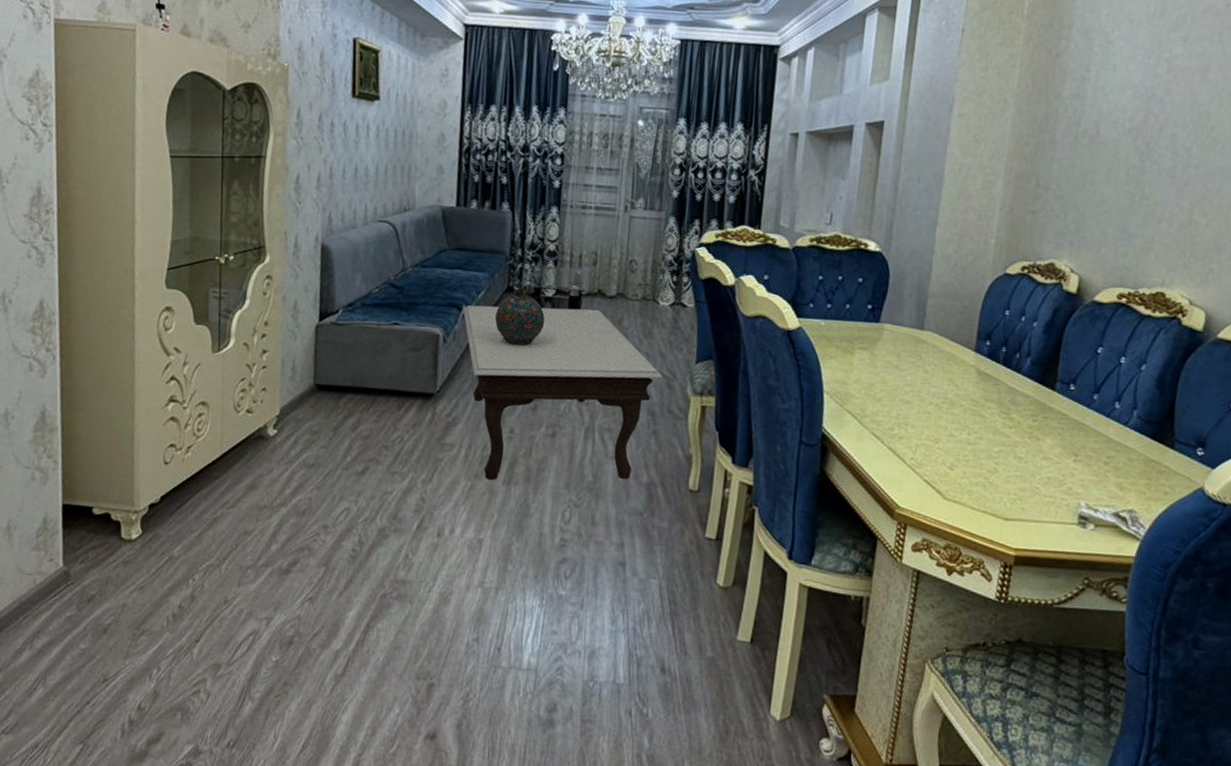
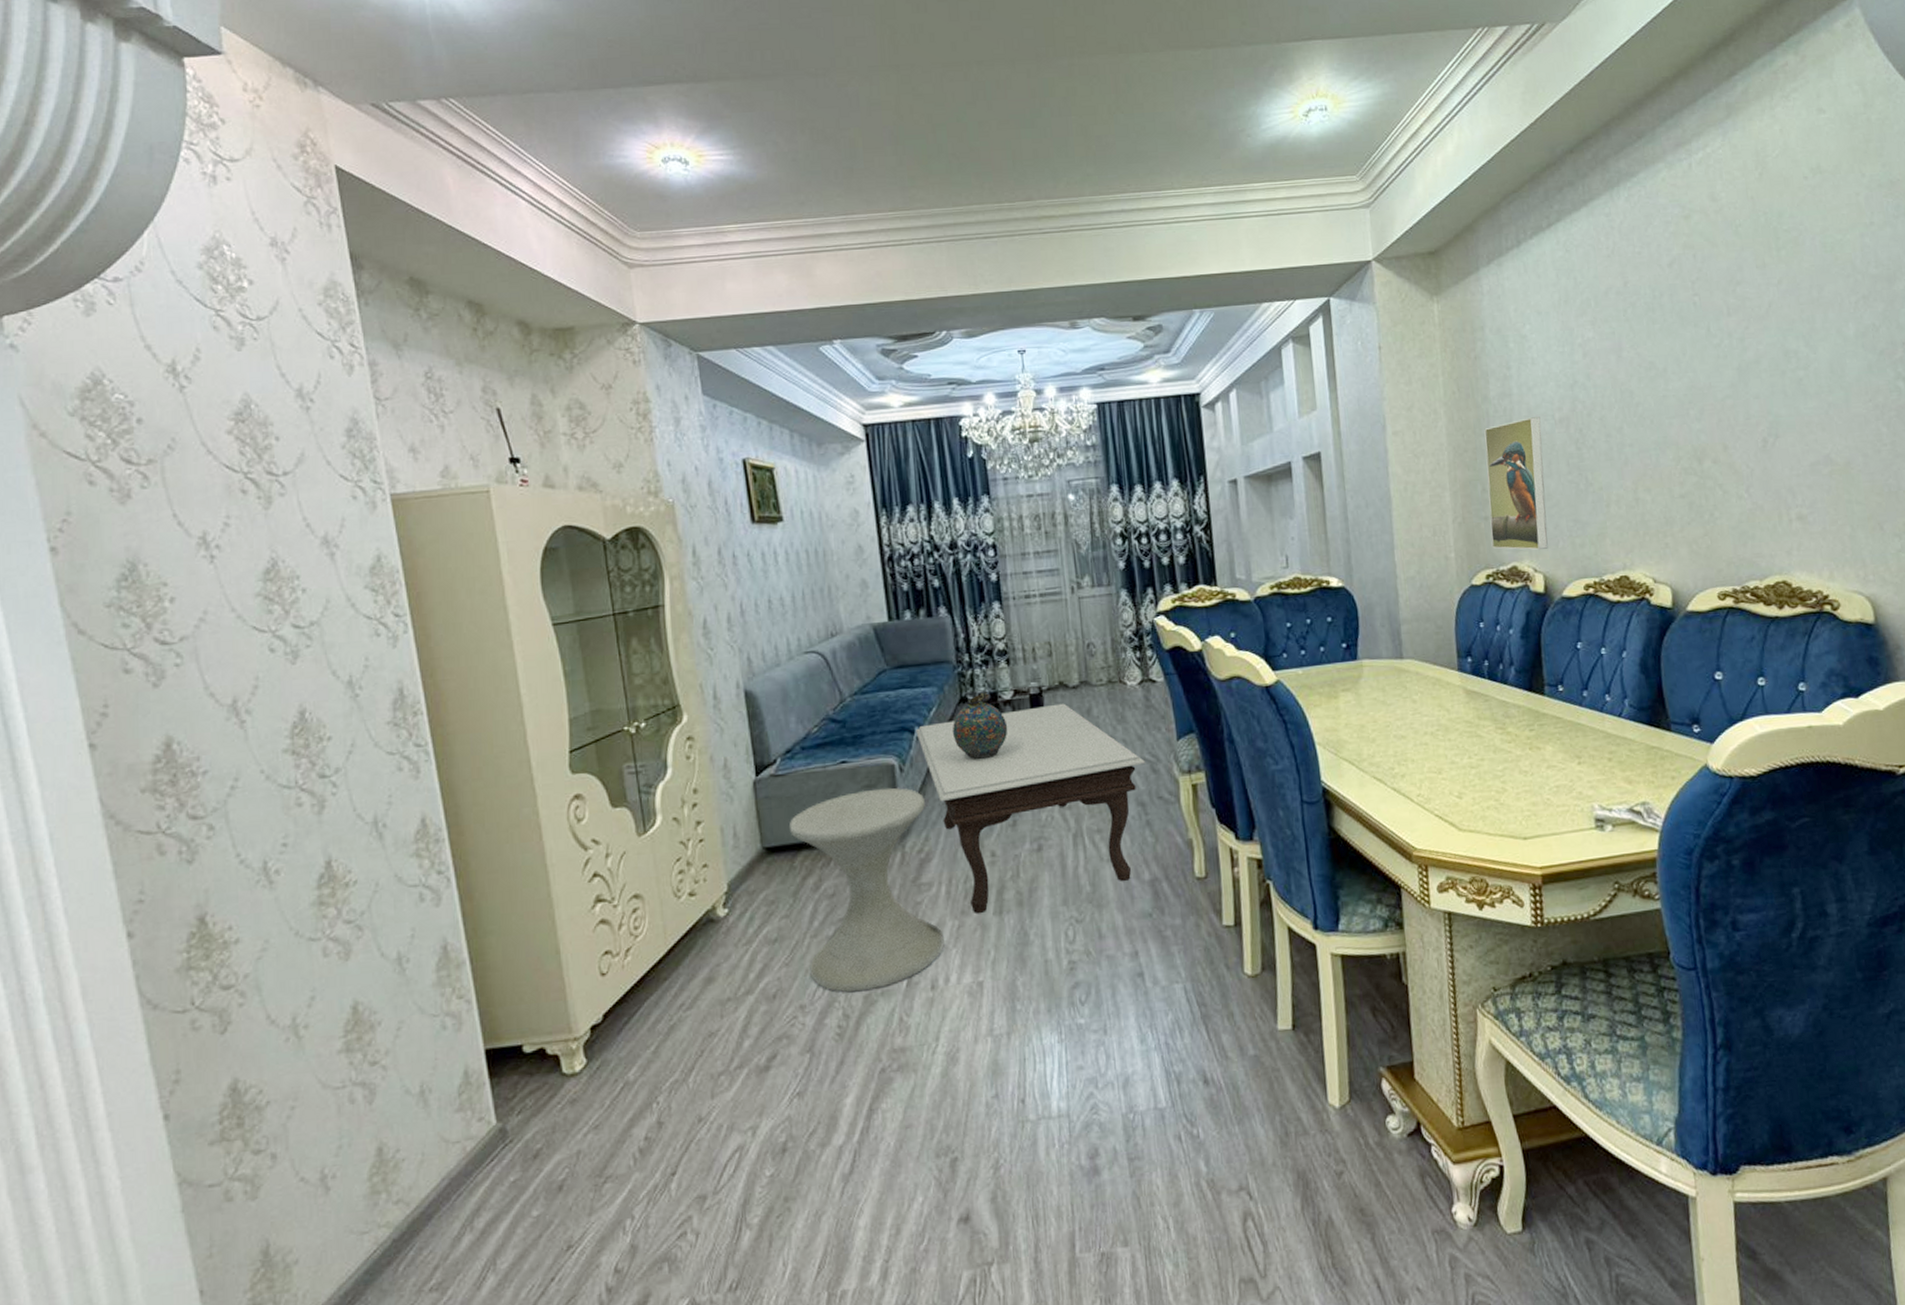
side table: none [337,352,460,526] -> present [788,787,944,992]
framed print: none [1033,122,1110,252] -> present [1484,417,1548,550]

